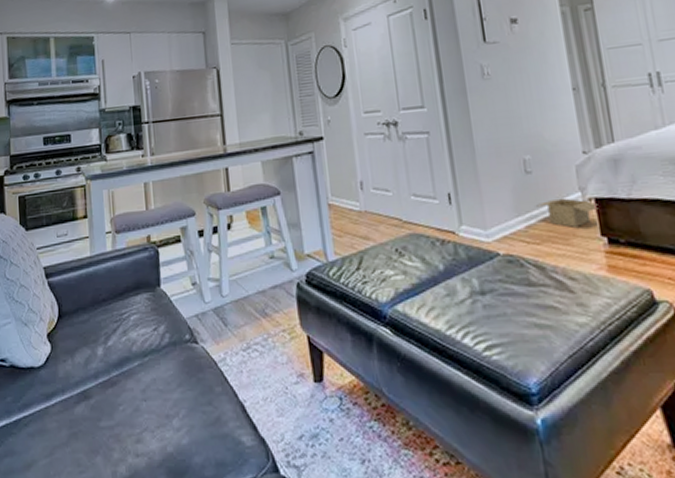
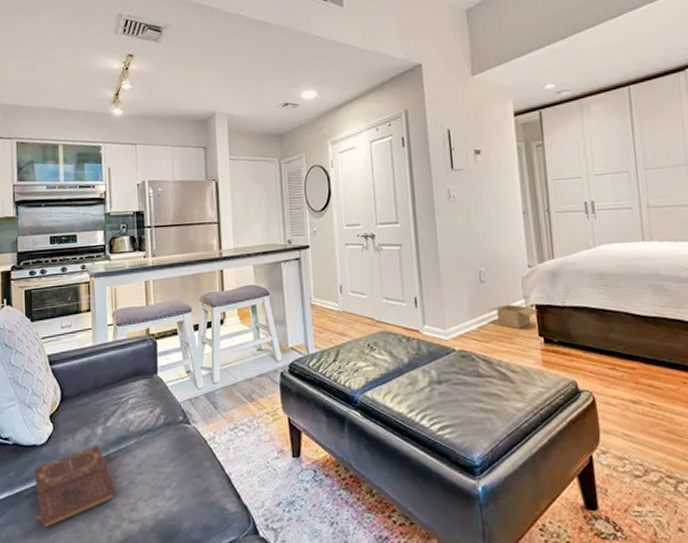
book: none [31,366,121,461] -> present [33,444,117,528]

